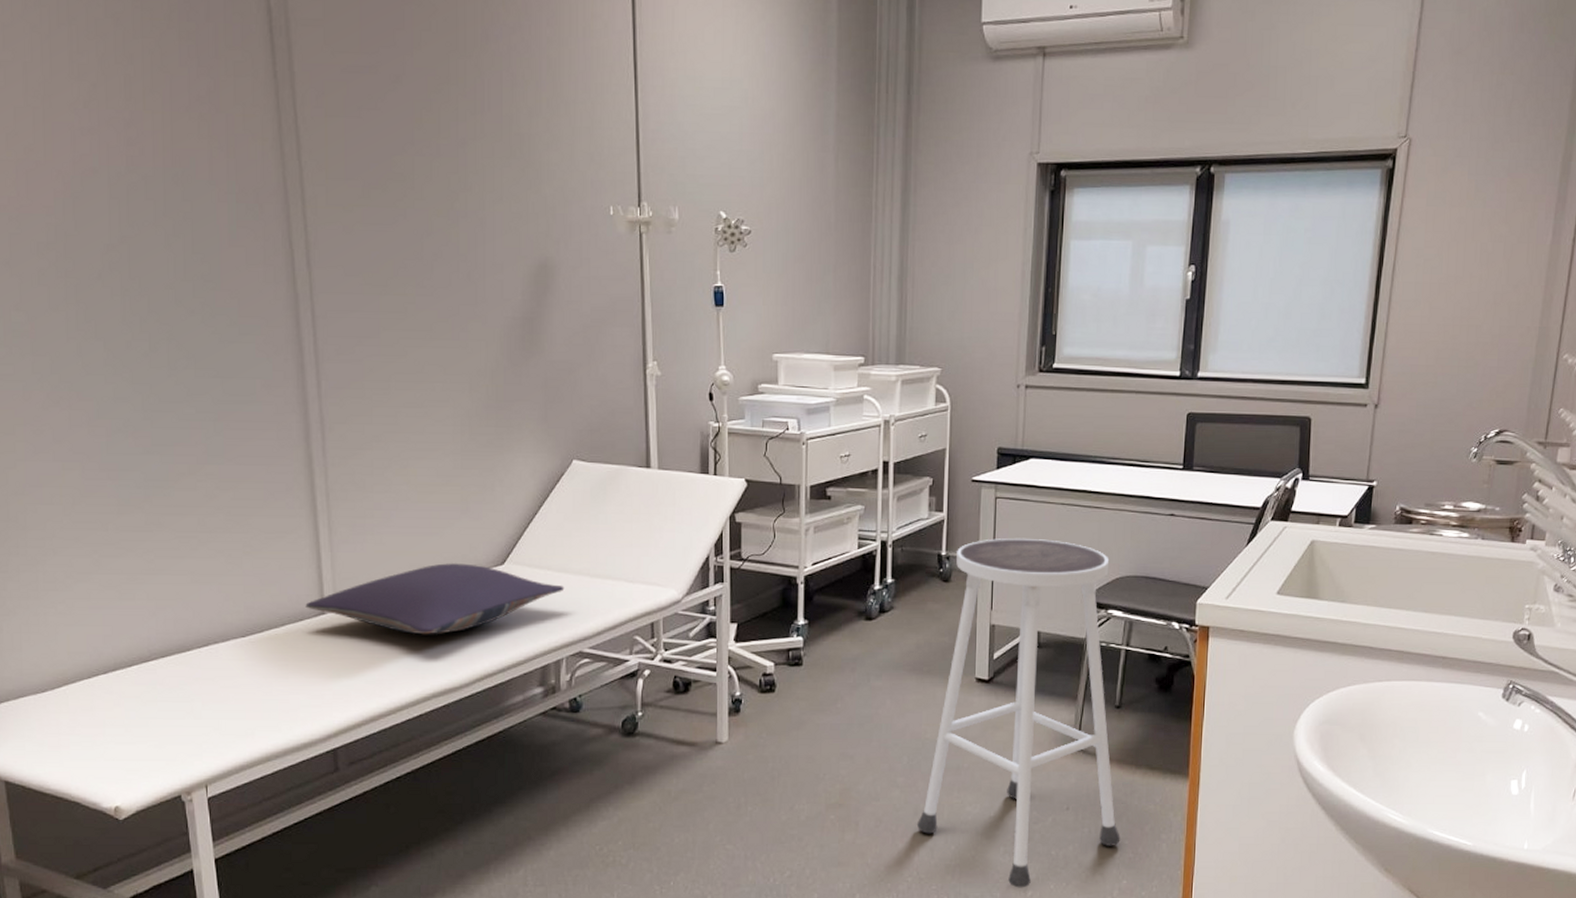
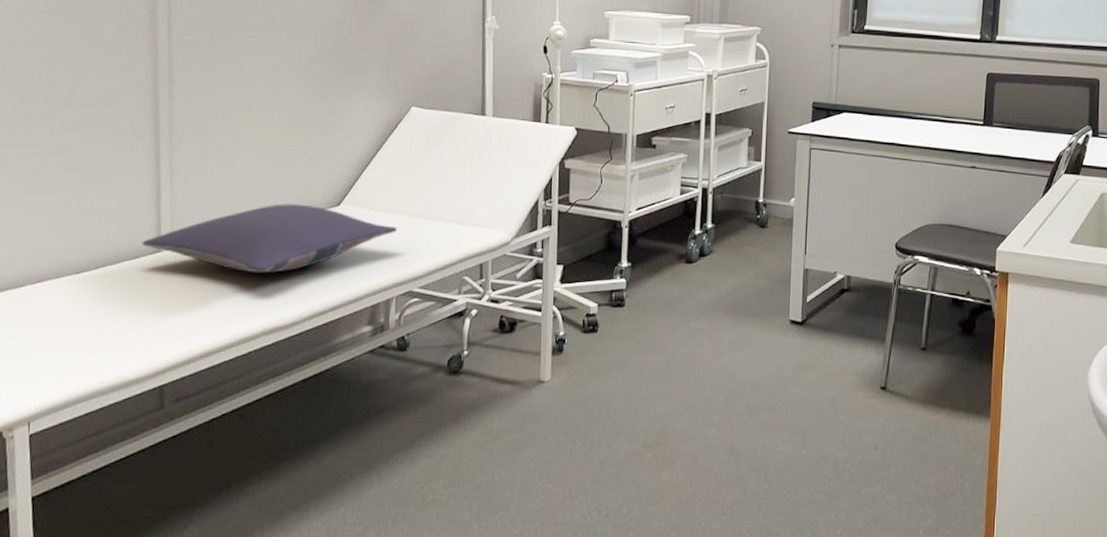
stool: present [916,538,1120,888] -> none [731,187,926,527]

